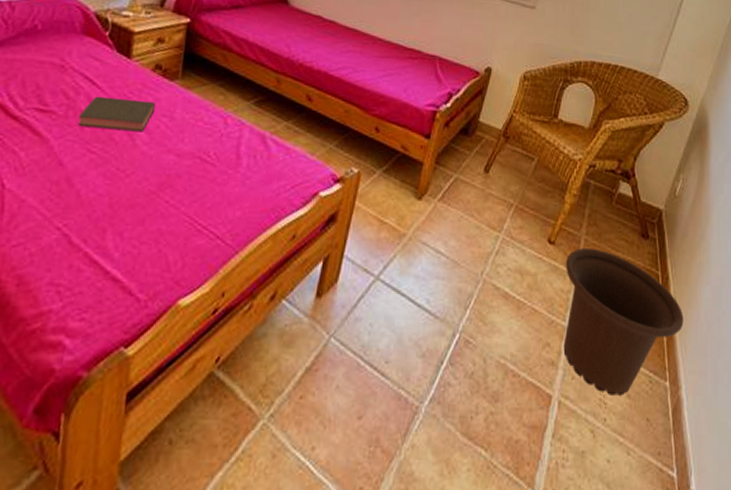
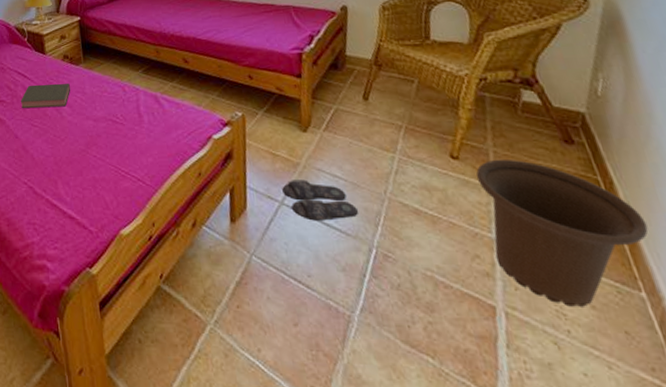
slippers: none [381,252,452,301] -> present [282,179,358,221]

